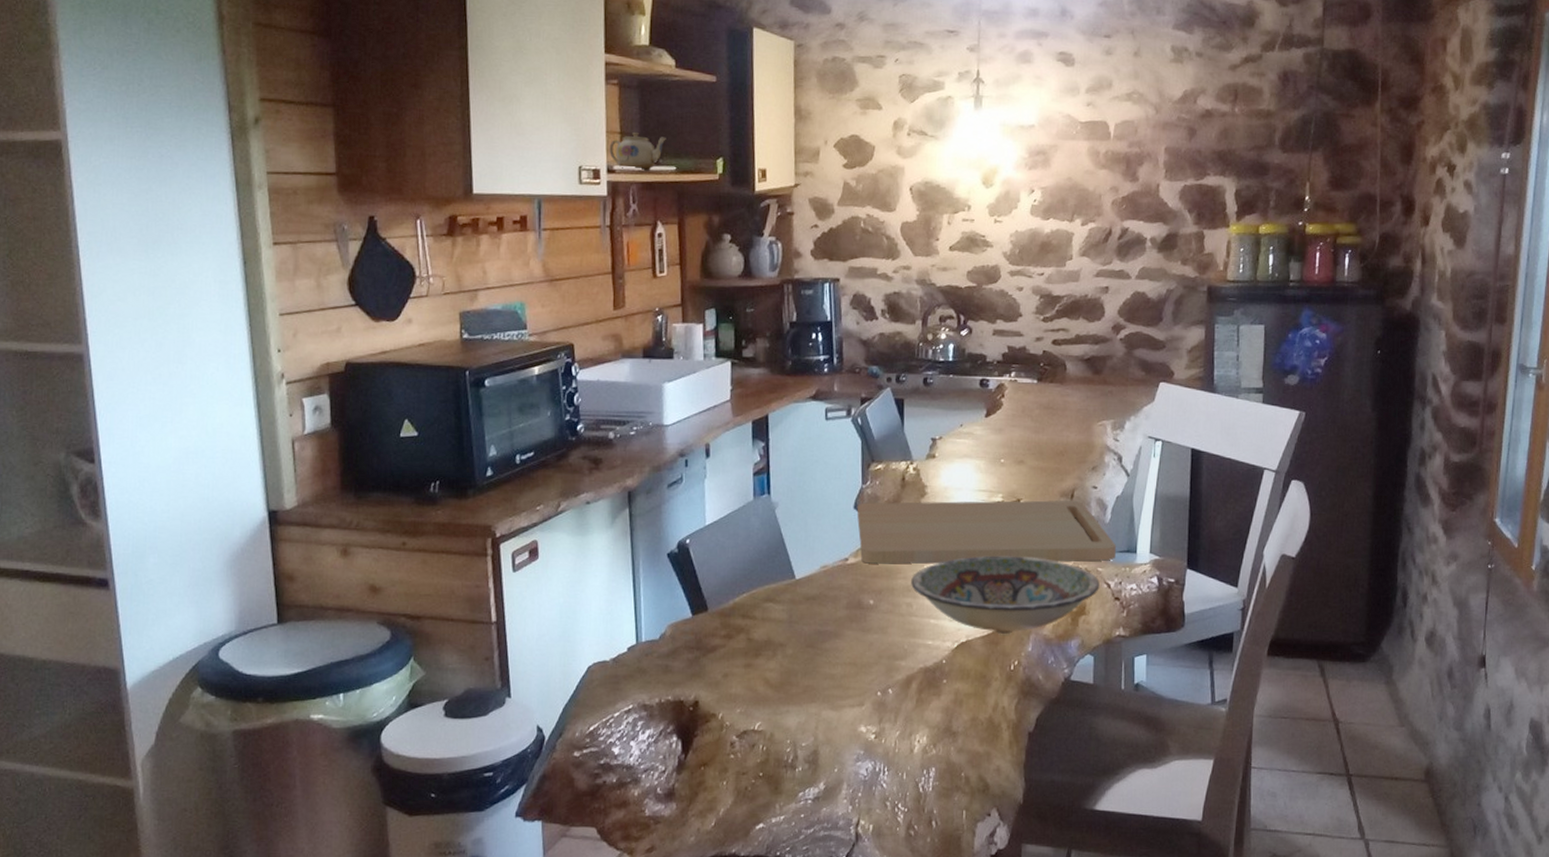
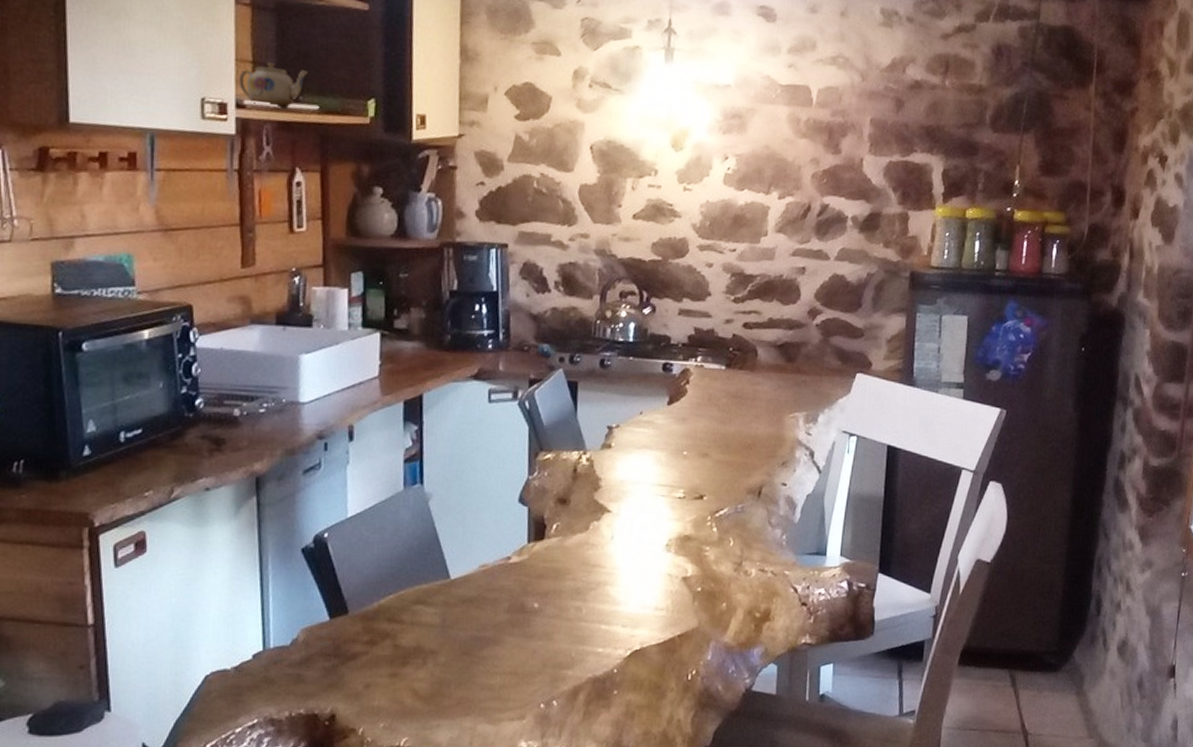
cutting board: present [857,500,1116,564] -> none [522,495,805,564]
bowl: present [911,556,1100,634] -> none [581,556,786,641]

